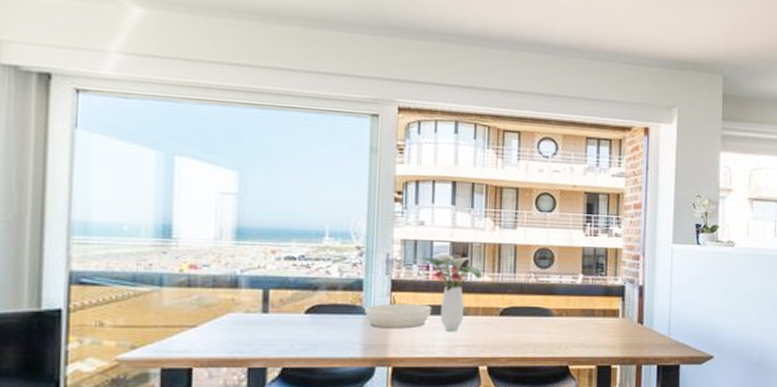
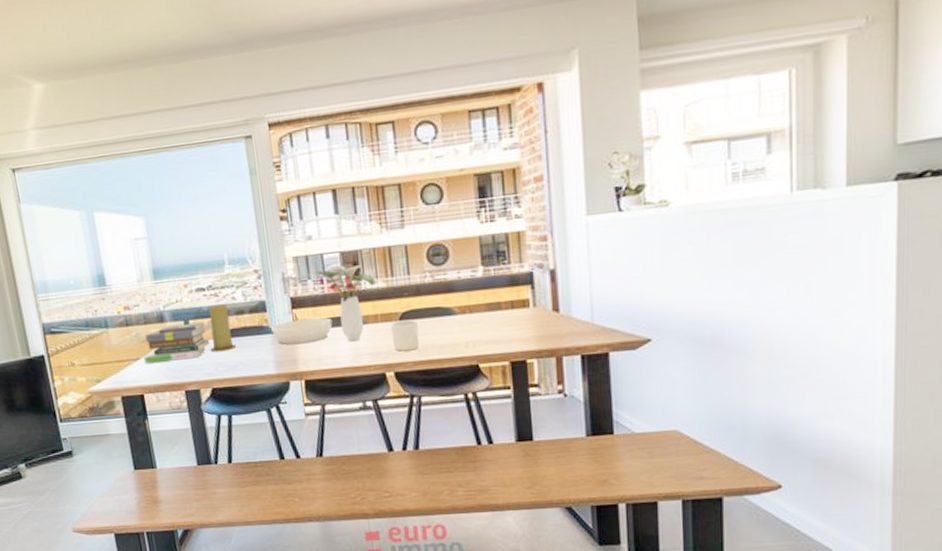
books: none [202,292,289,332] -> present [143,322,209,363]
candle: none [289,277,322,328] -> present [208,304,237,352]
mug: none [490,316,517,346] -> present [390,319,420,352]

